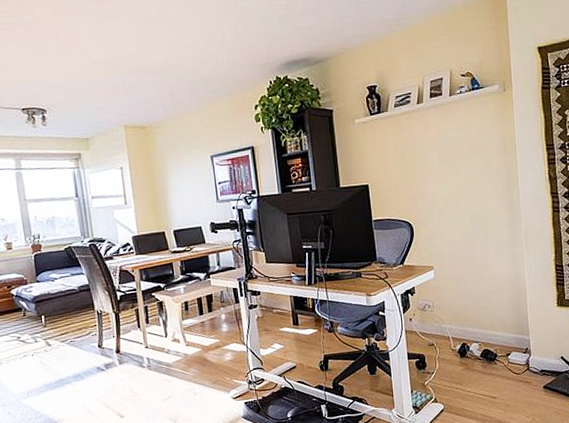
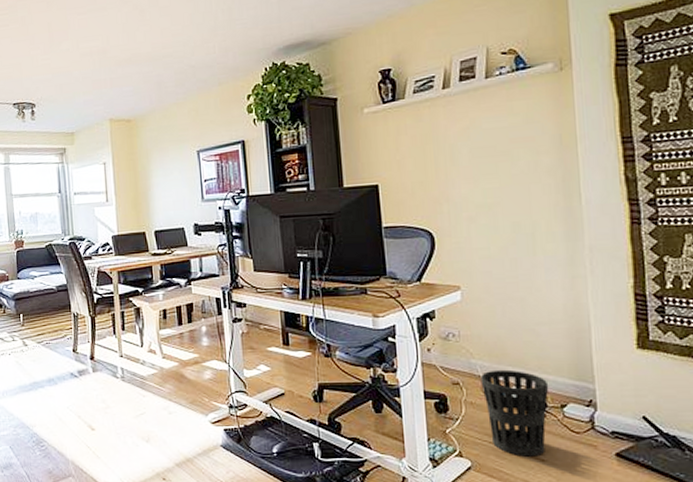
wastebasket: none [449,330,498,397] -> present [480,369,549,457]

